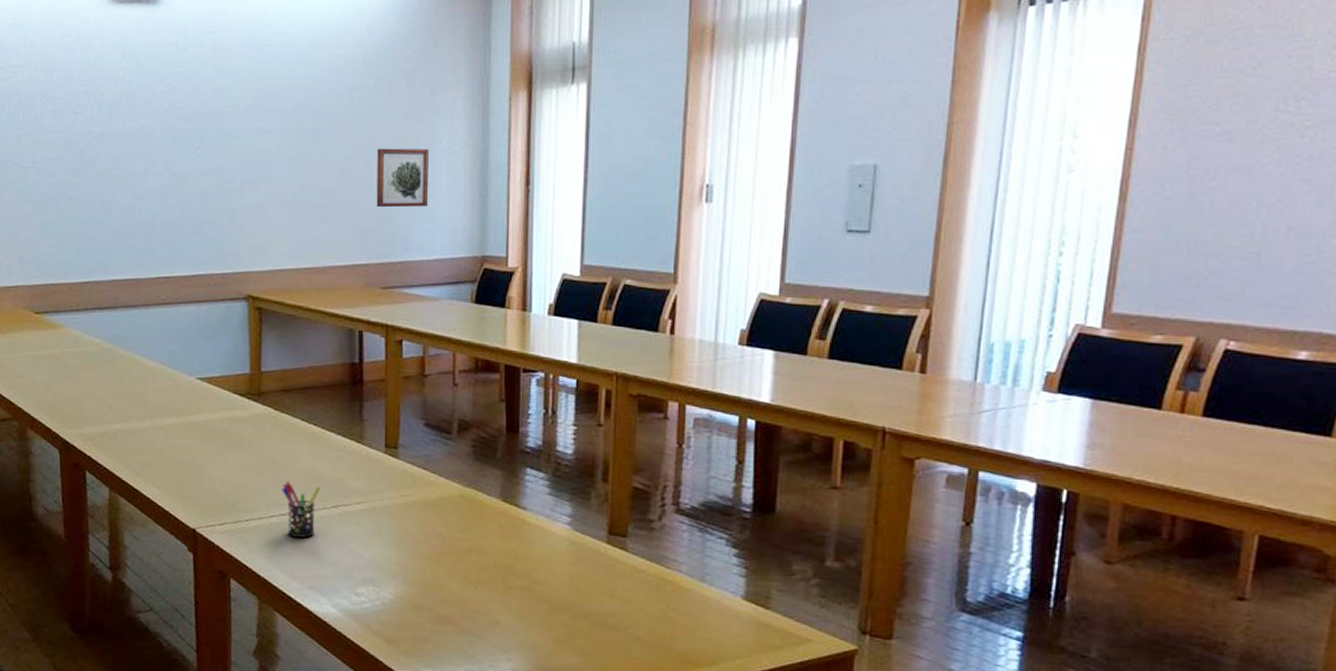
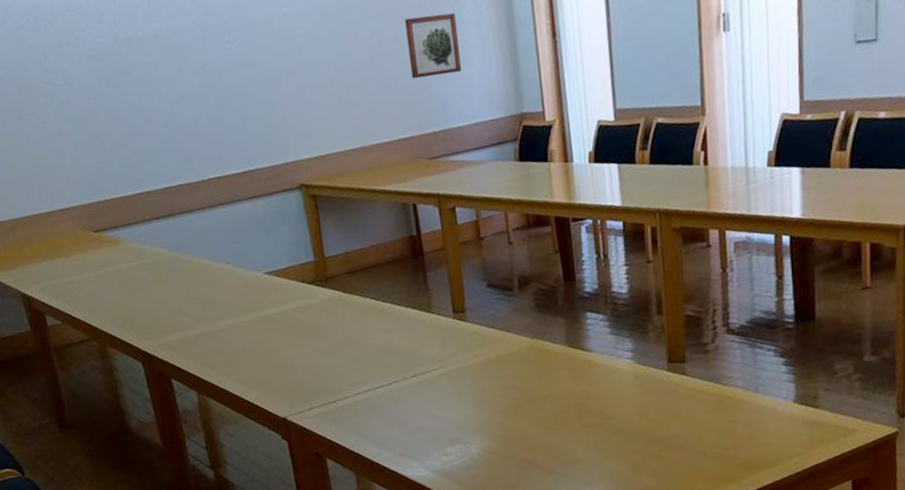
pen holder: present [282,481,321,538] -> none [361,358,399,411]

